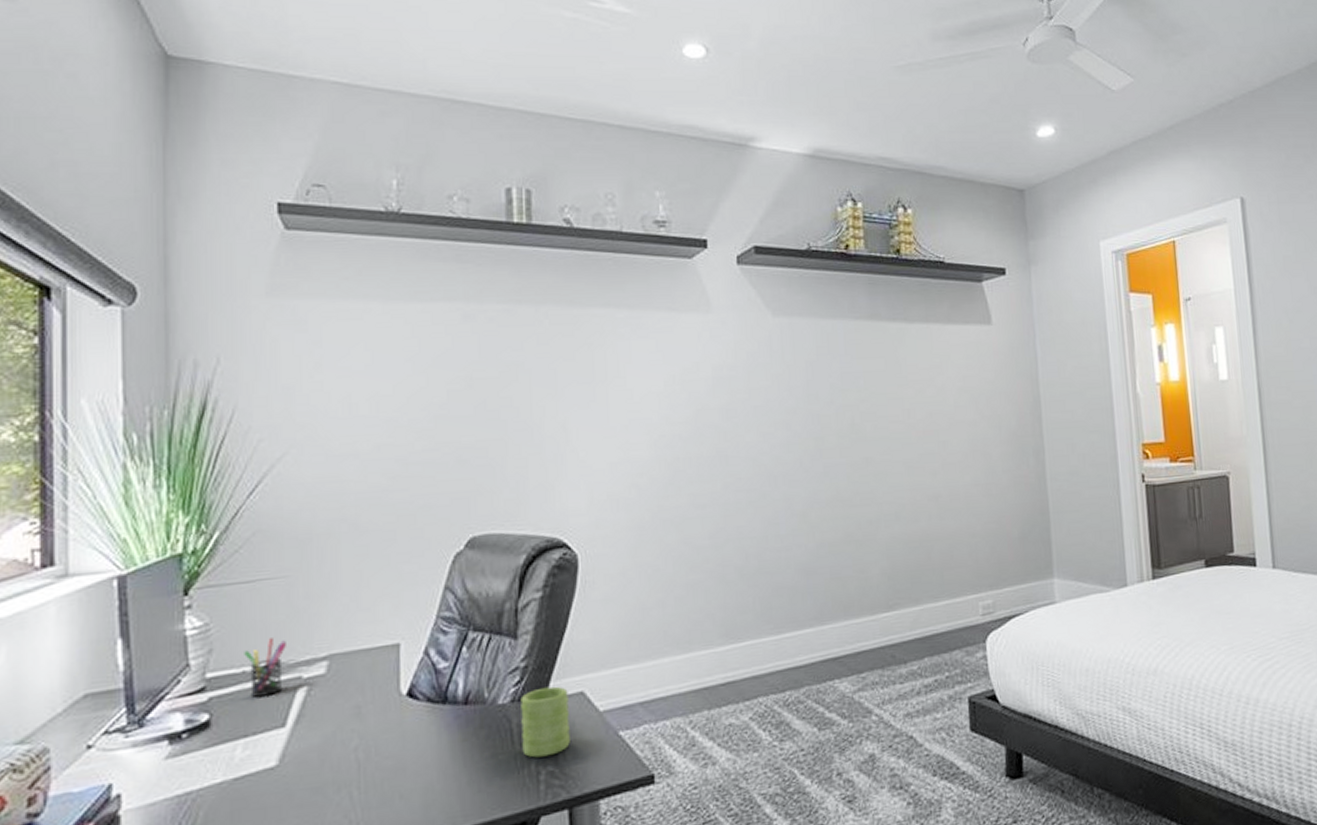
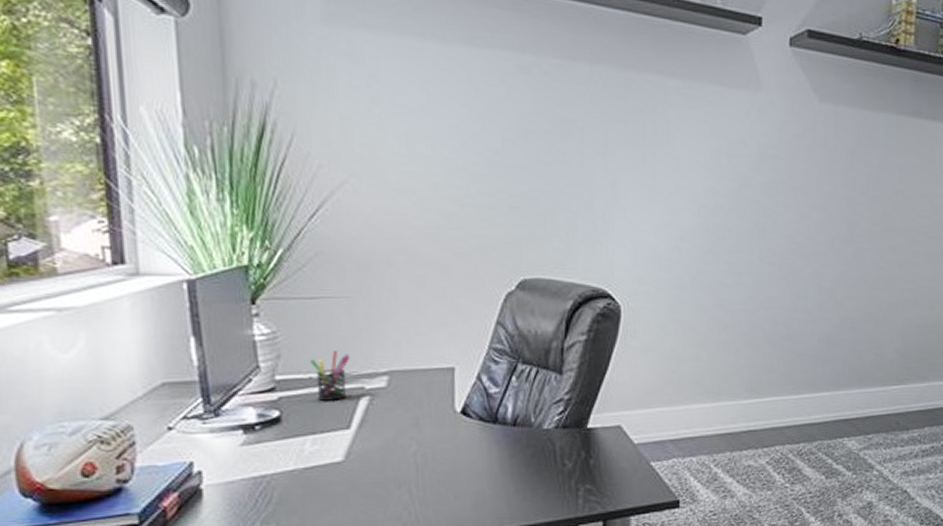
mug: present [520,686,570,758] -> none [564,418,607,477]

